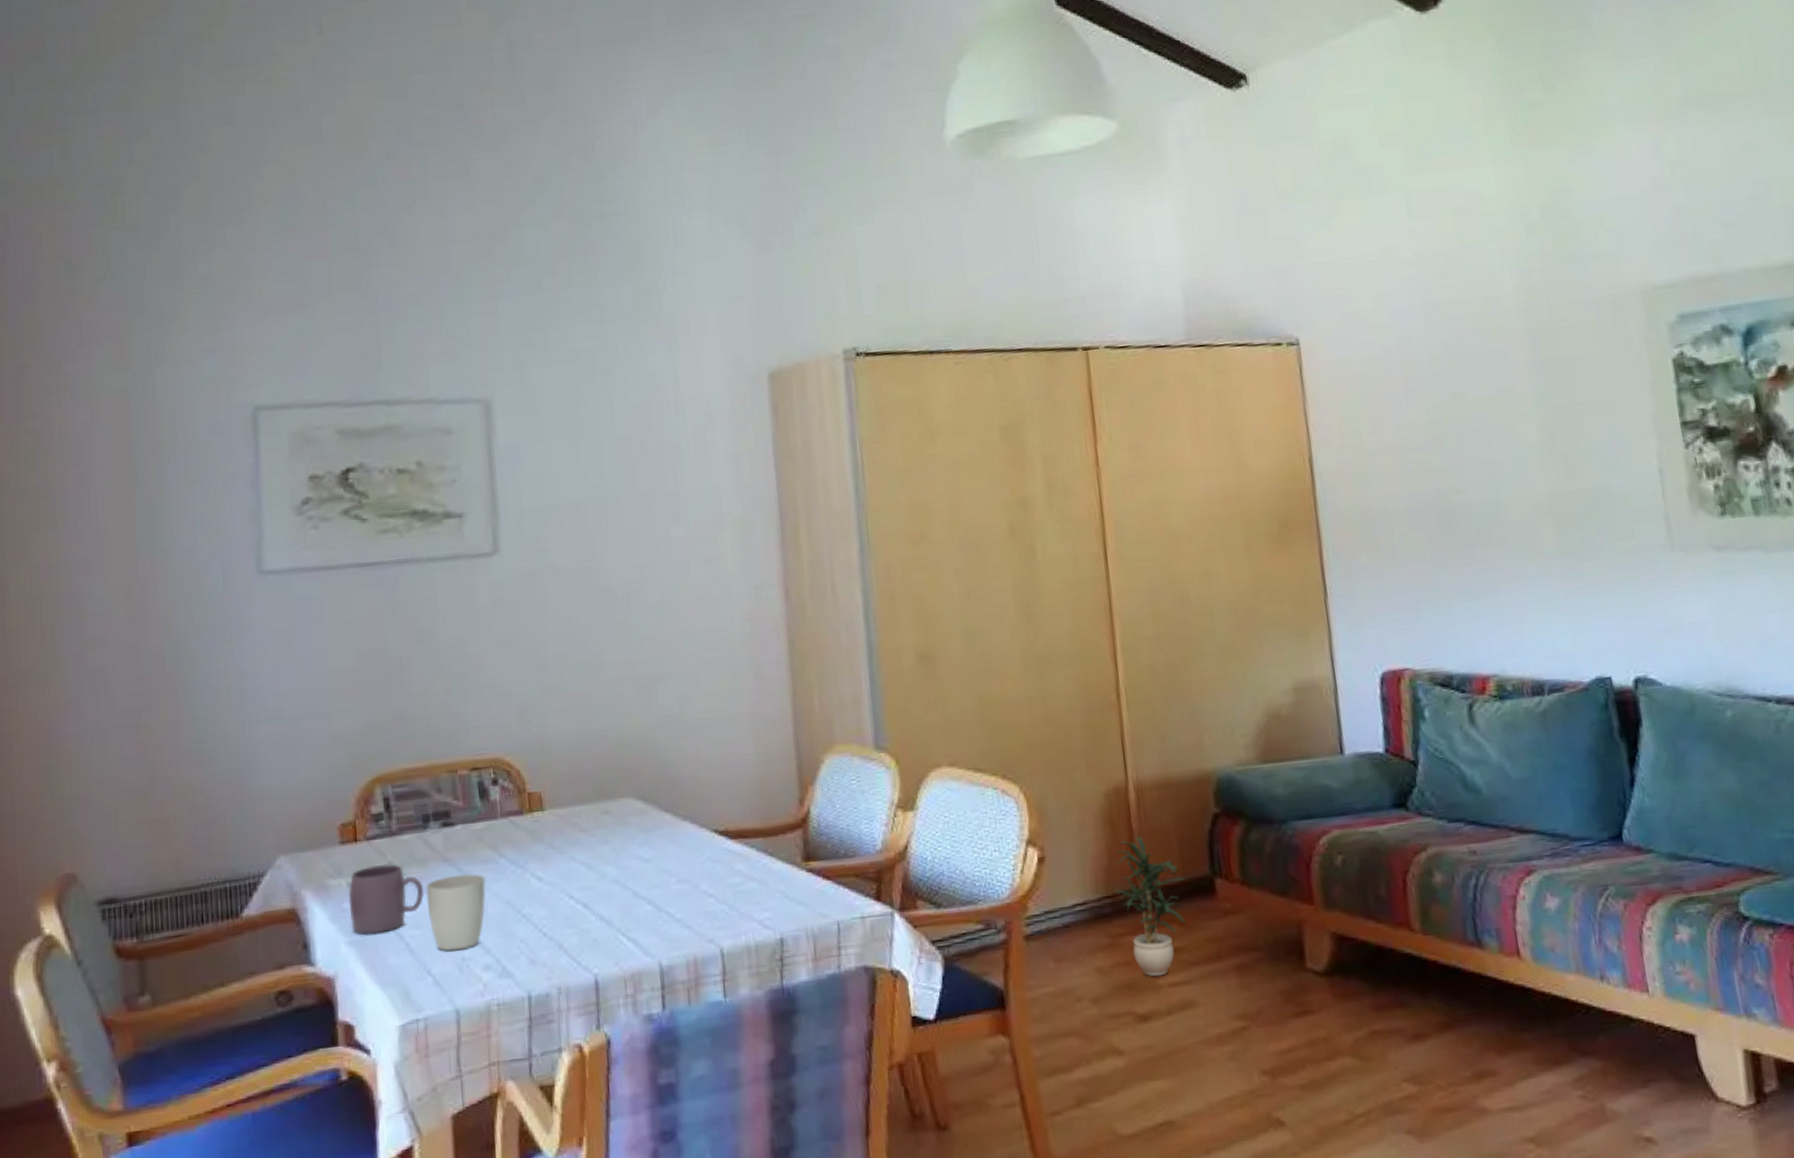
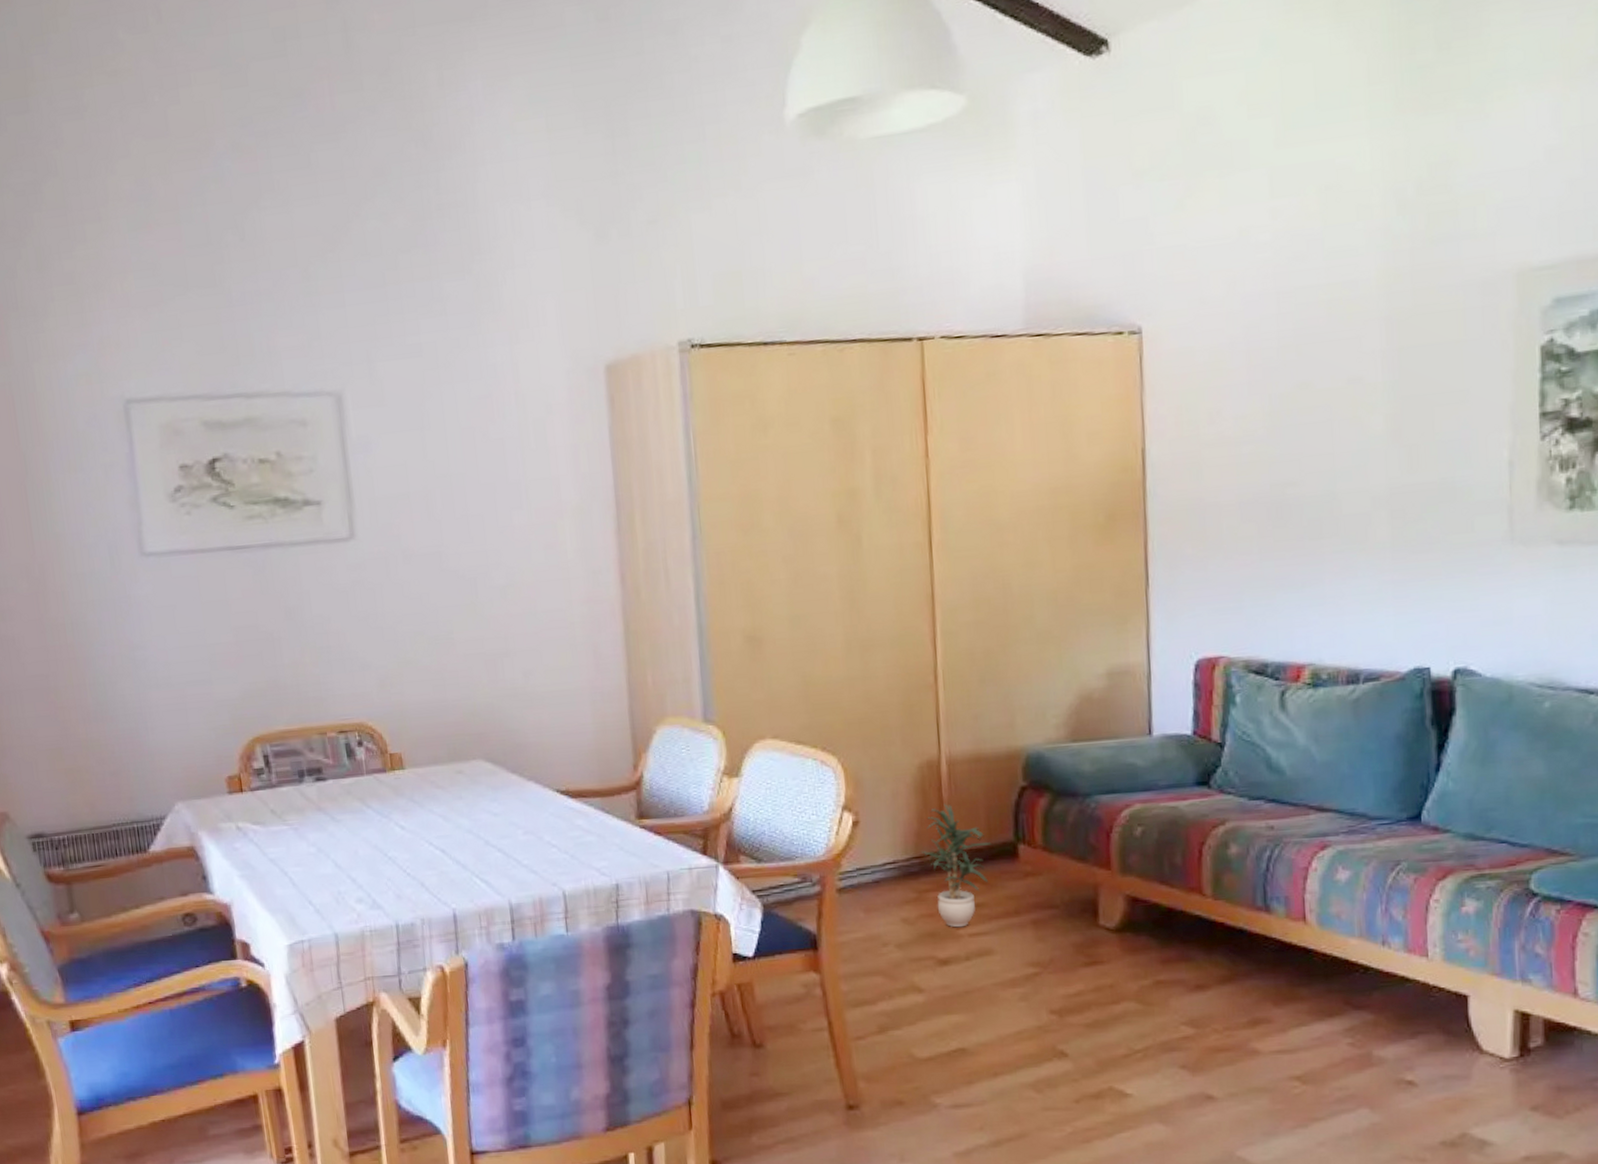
mug: present [348,863,425,935] -> none [238,811,303,870]
cup: present [425,873,486,952] -> none [304,821,356,886]

